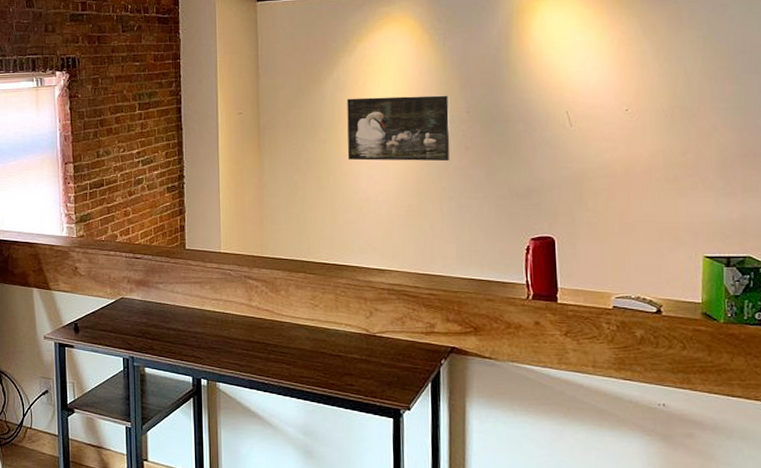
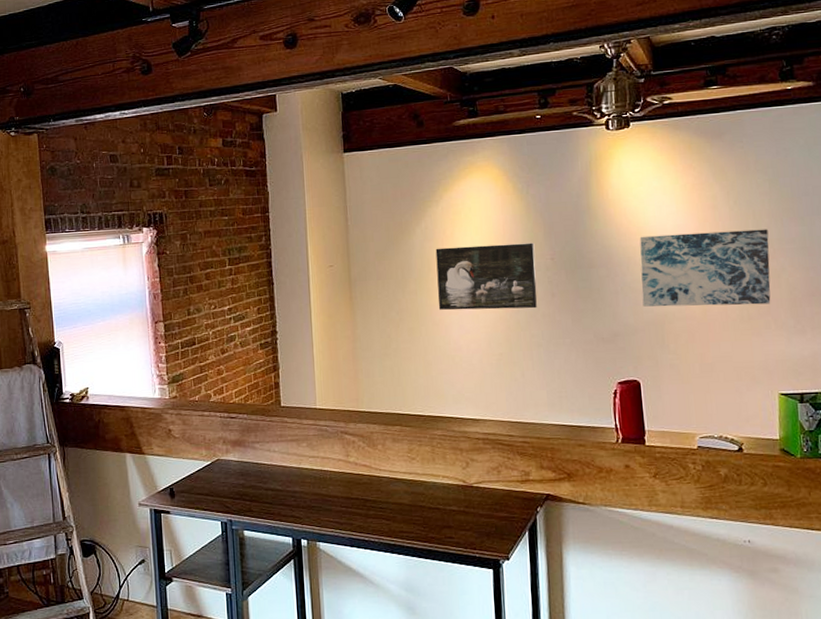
wall art: none [560,87,701,165] -> present [639,229,771,307]

